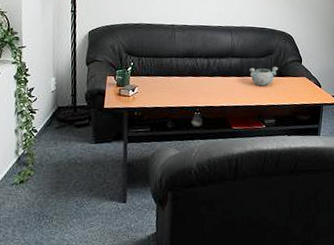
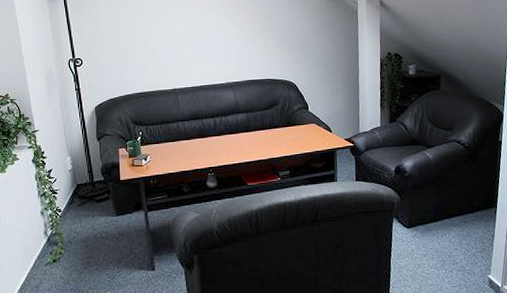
decorative bowl: present [249,66,278,87] -> none [256,116,285,139]

